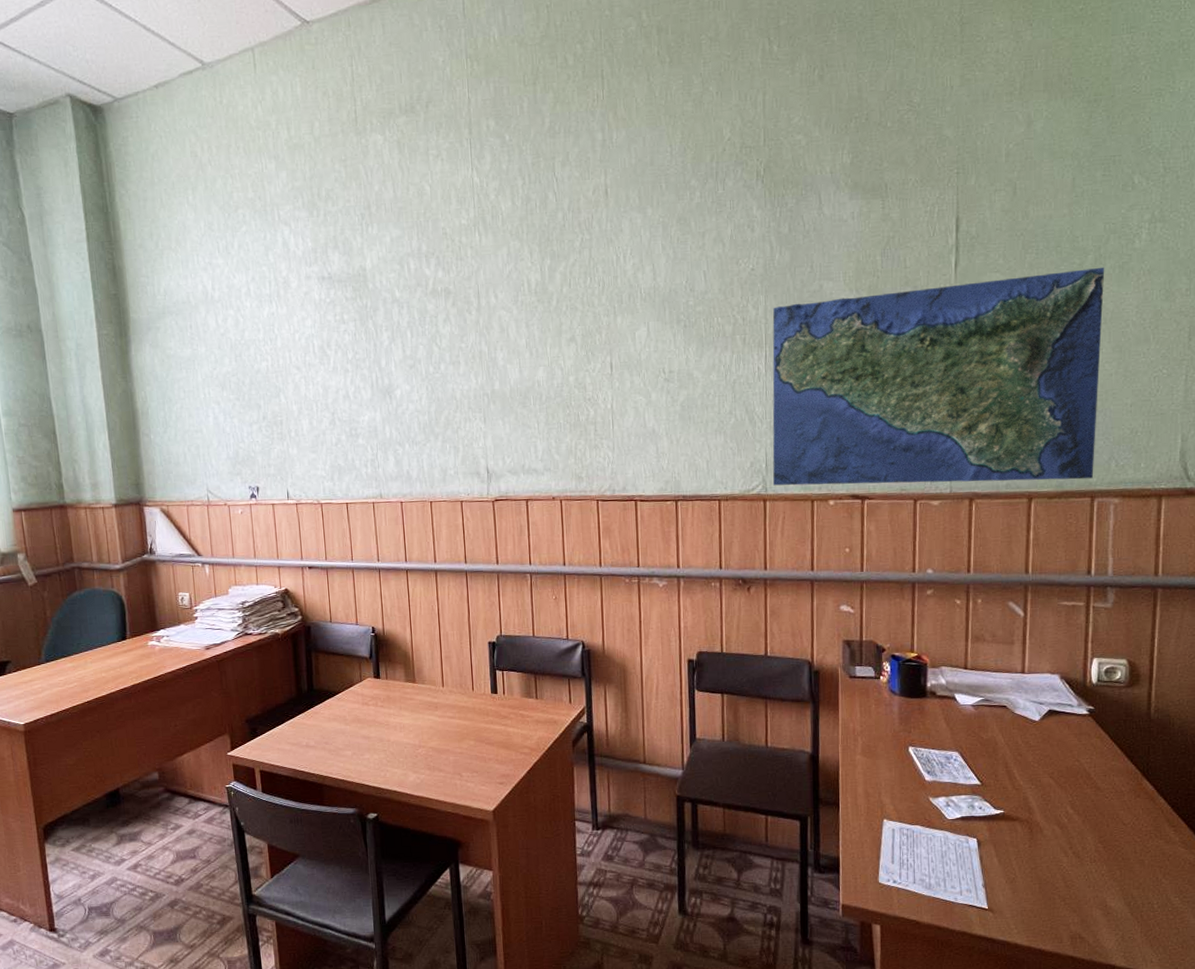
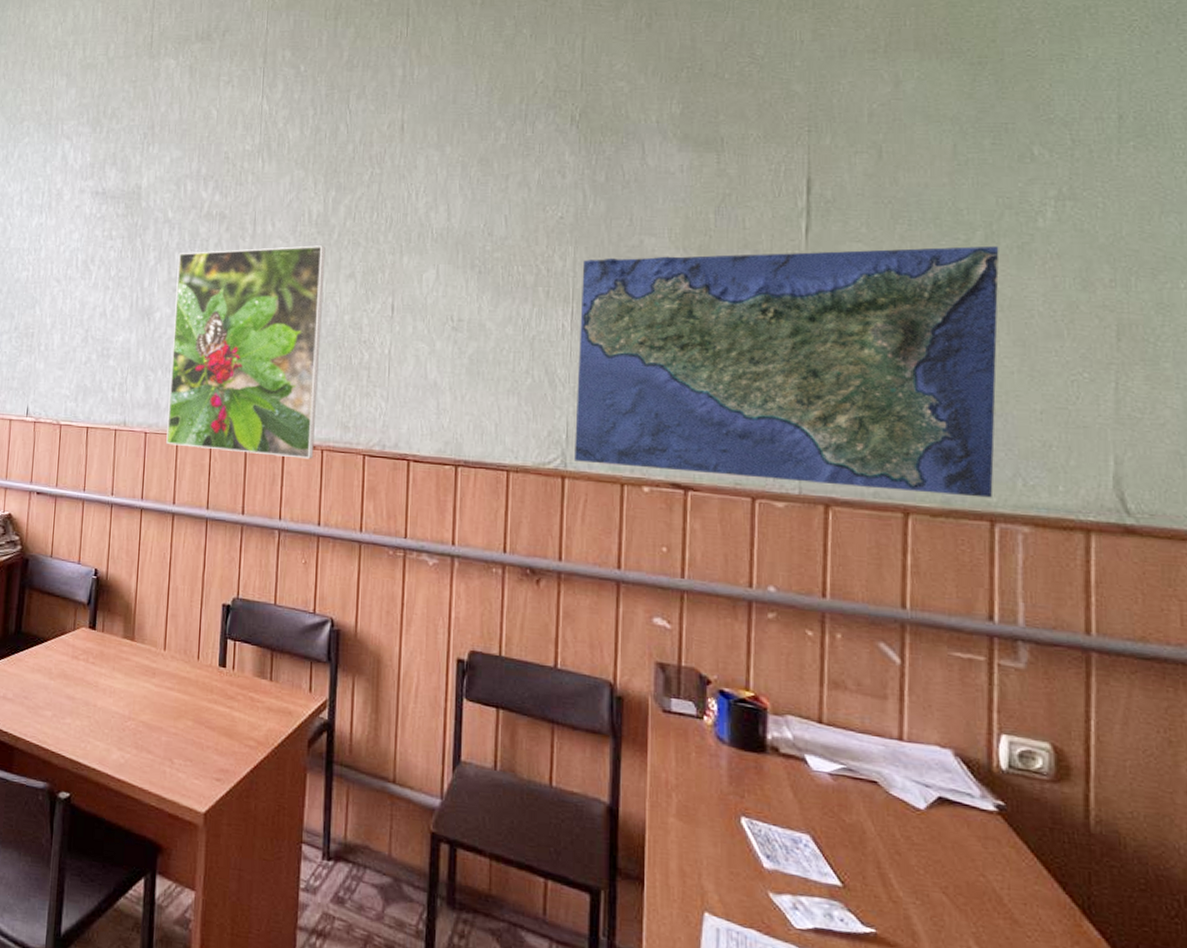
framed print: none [410,313,554,511] -> present [166,245,326,459]

